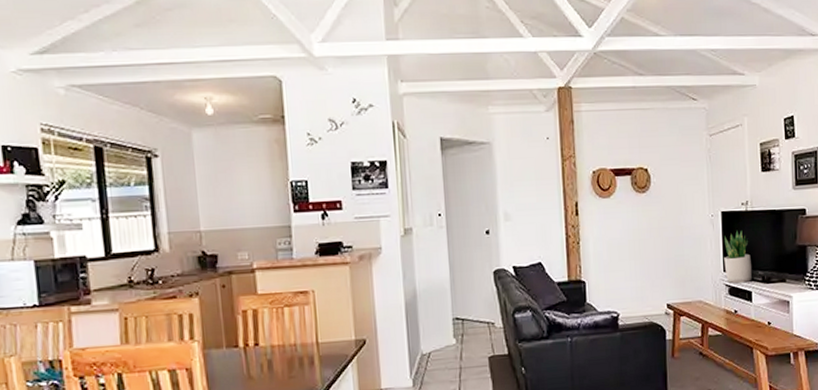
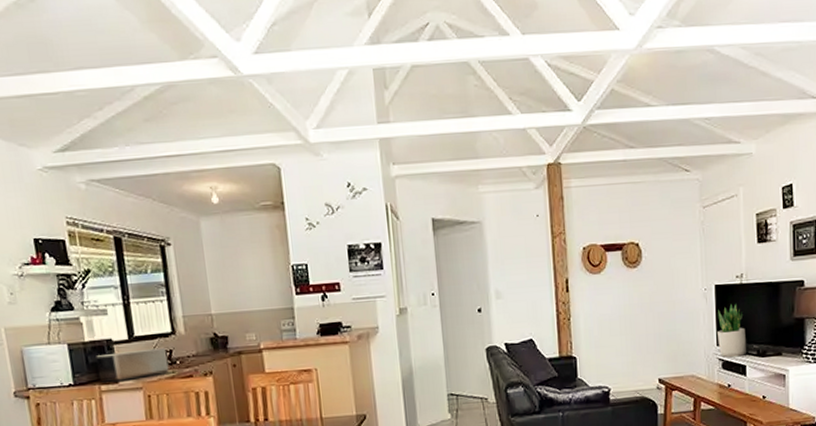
toaster: none [66,266,150,304] -> present [96,347,169,384]

